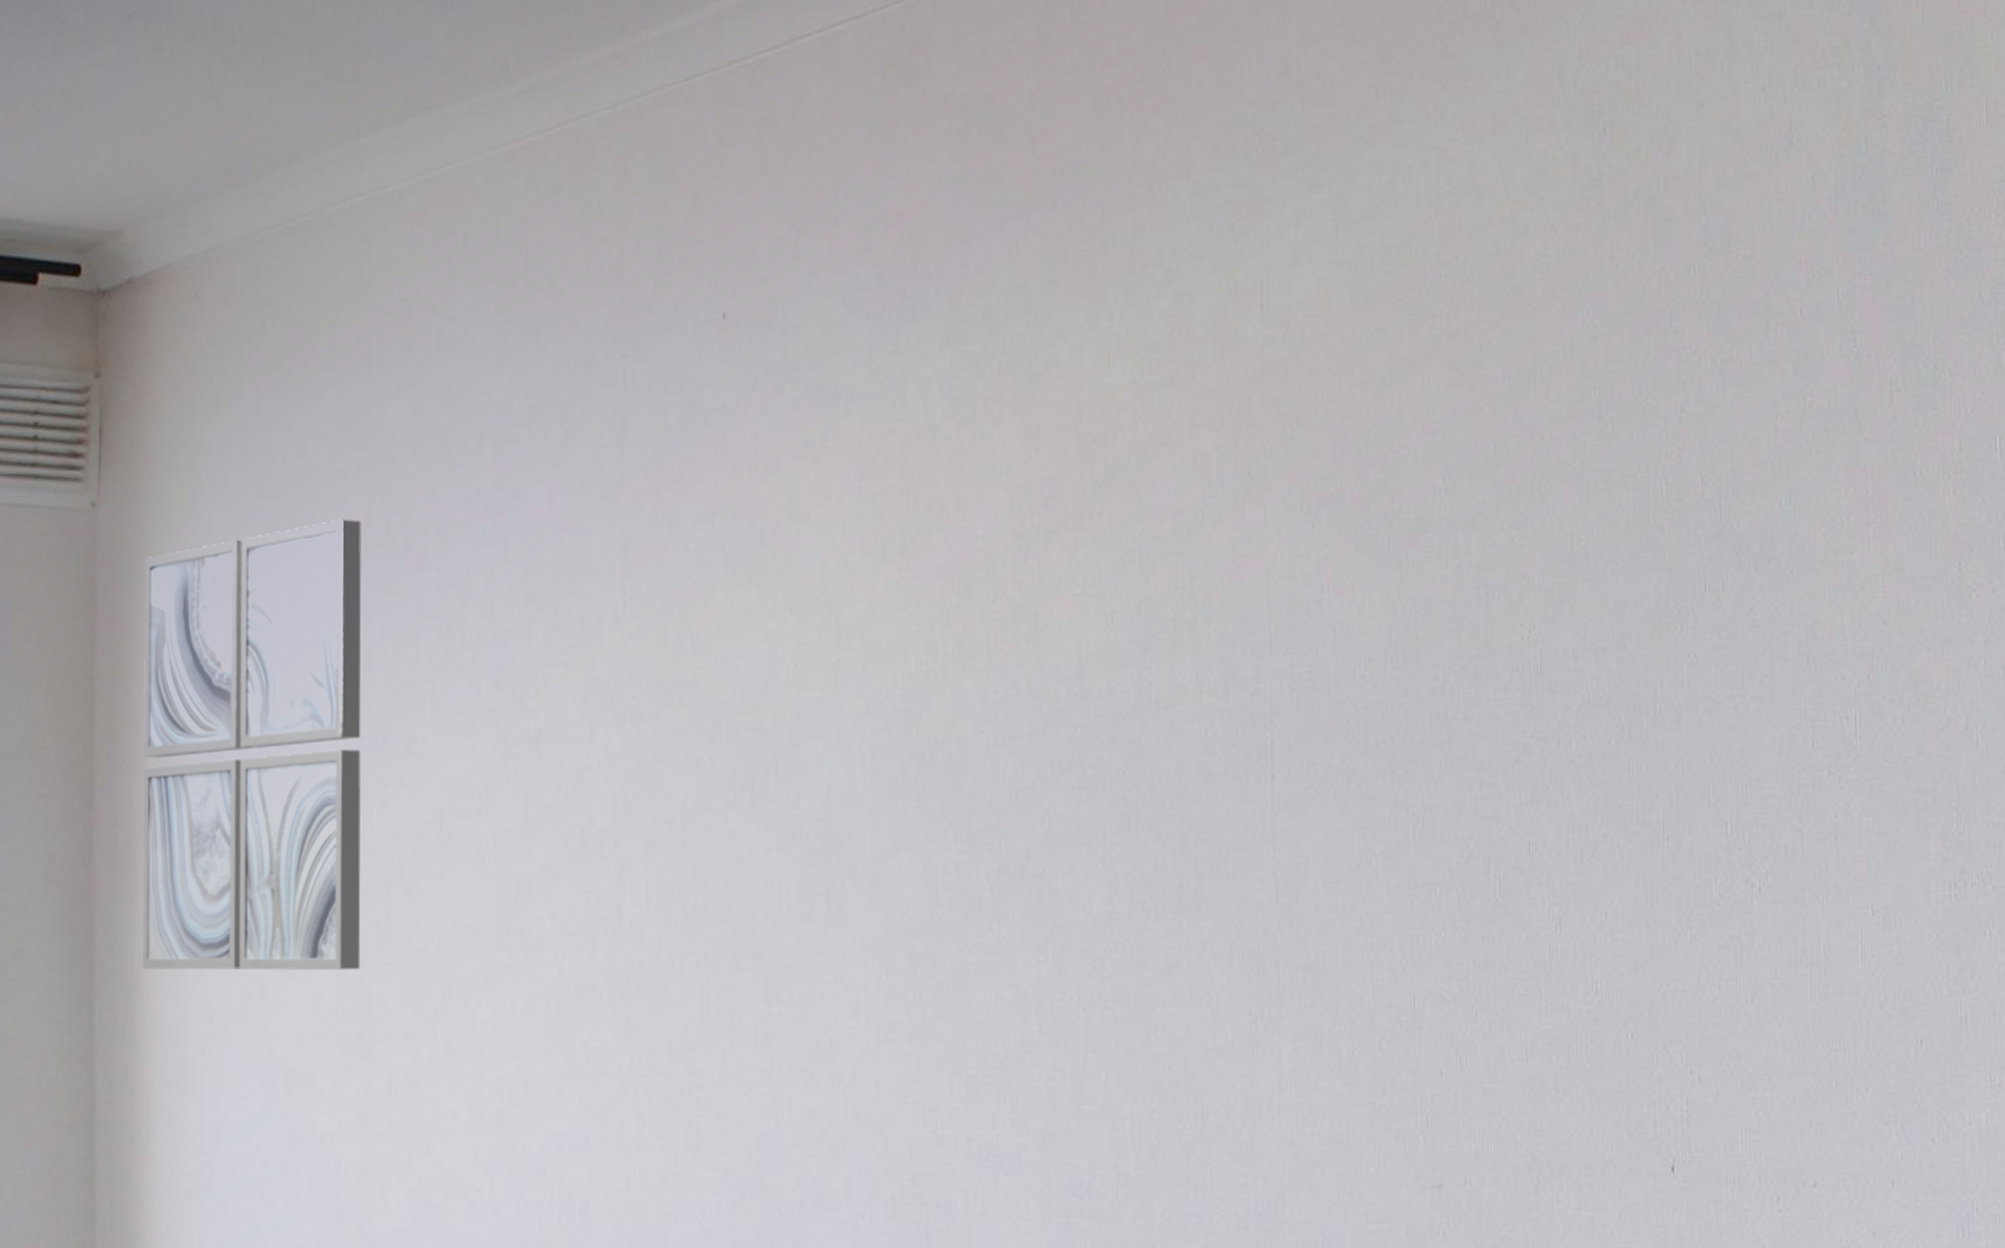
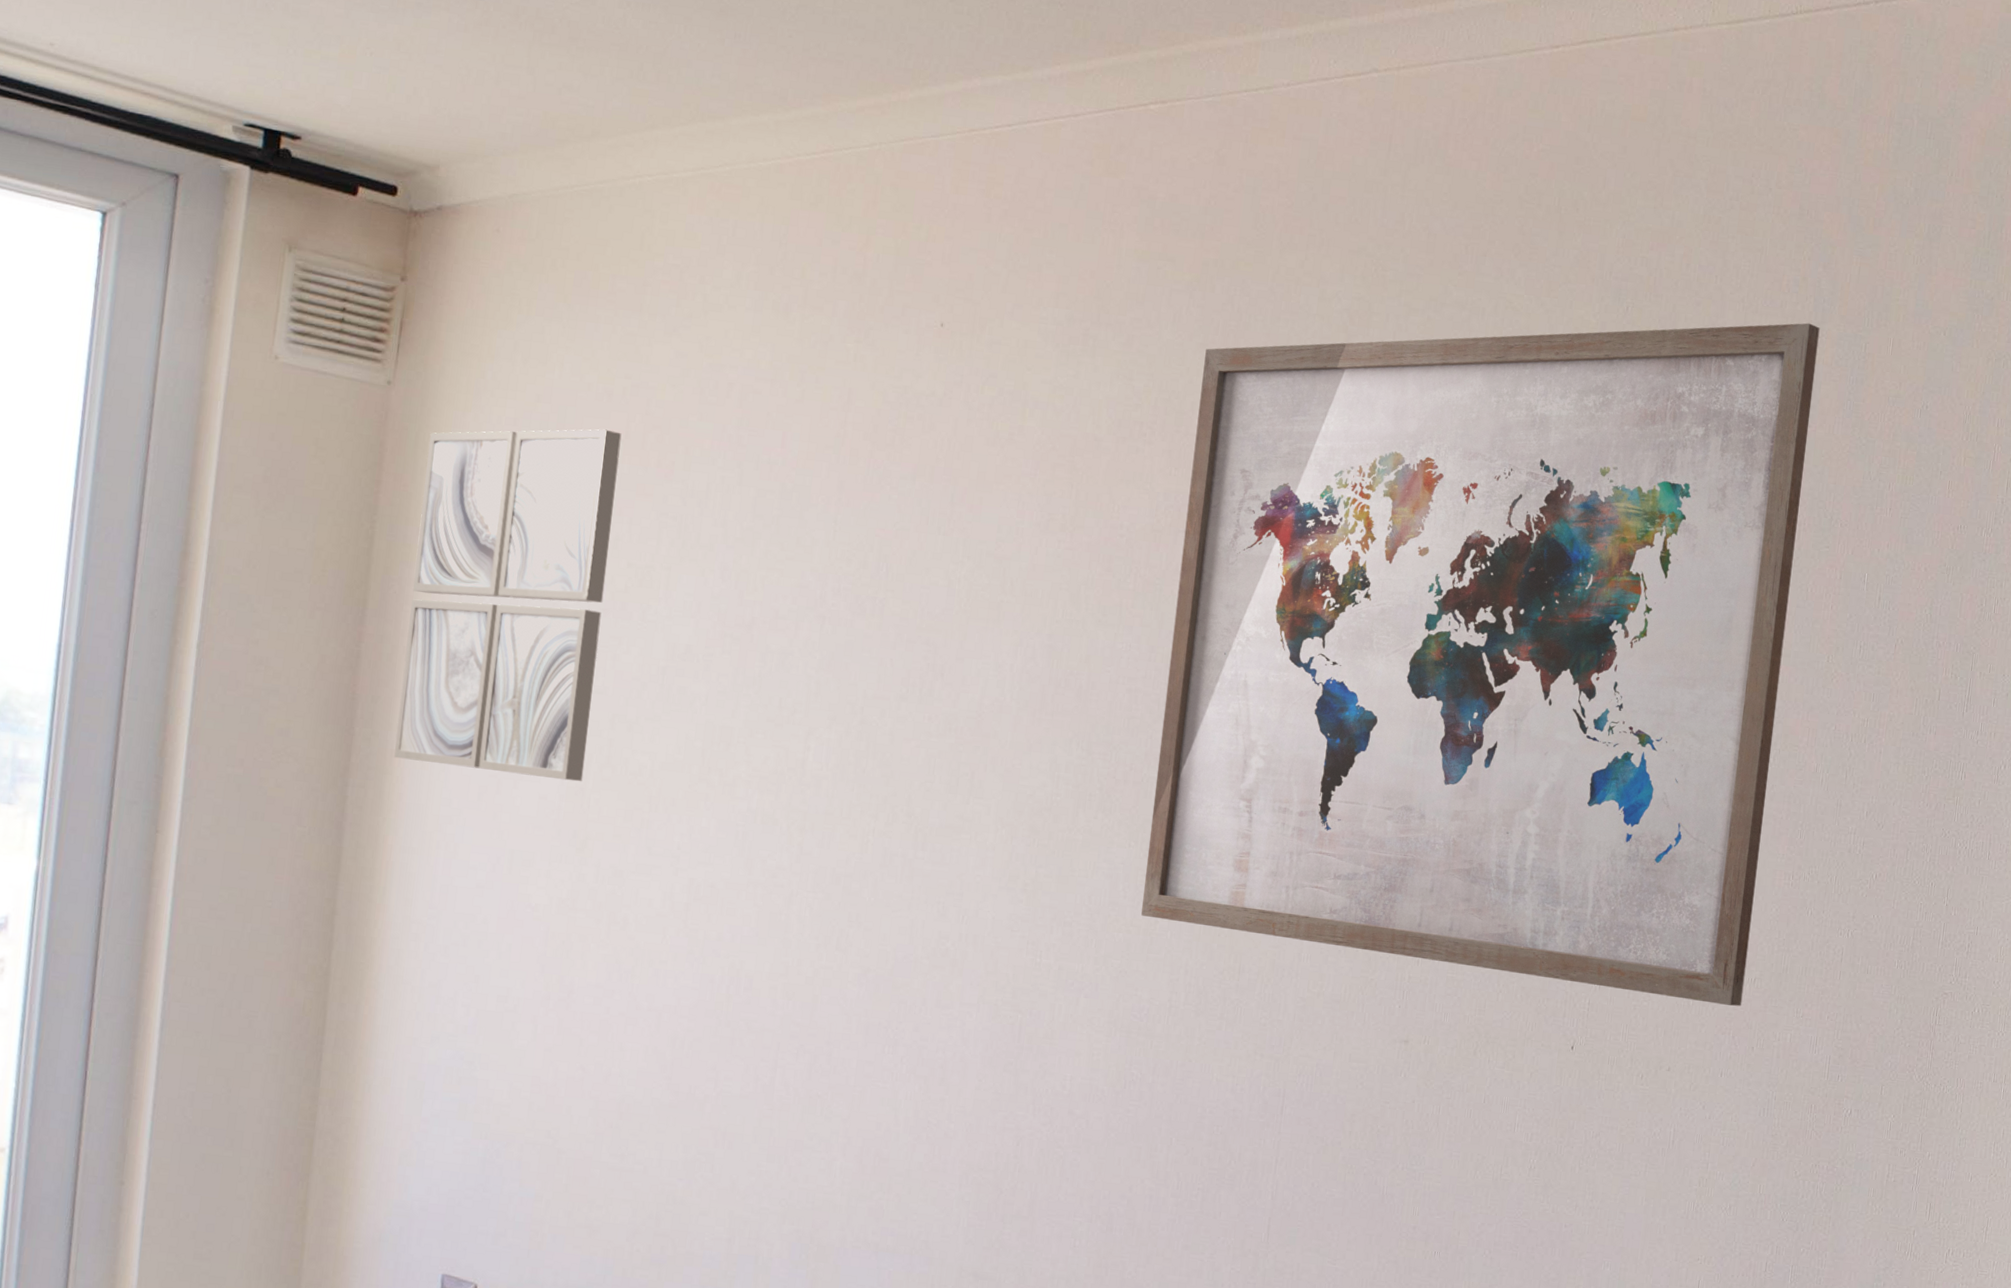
wall art: none [1055,102,1908,1082] -> present [1140,323,1820,1007]

